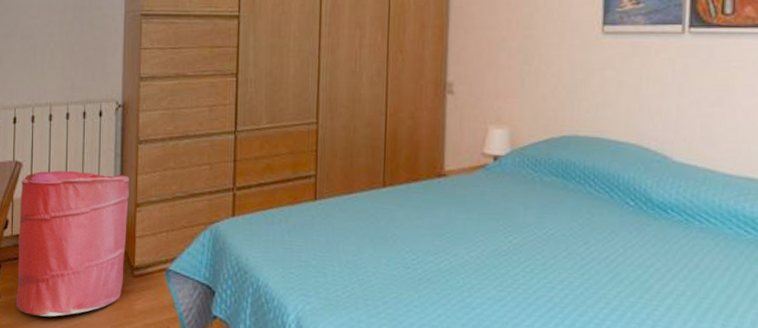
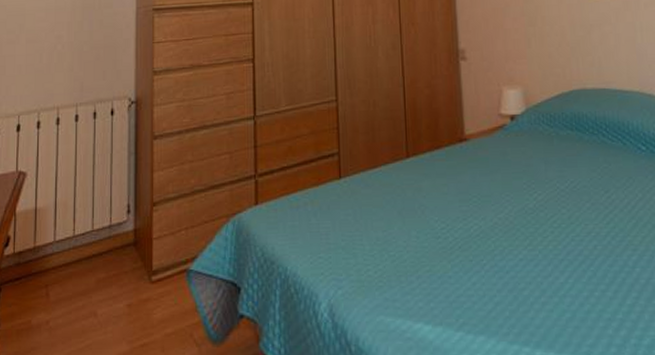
laundry hamper: present [17,170,129,317] -> none [19,174,144,341]

